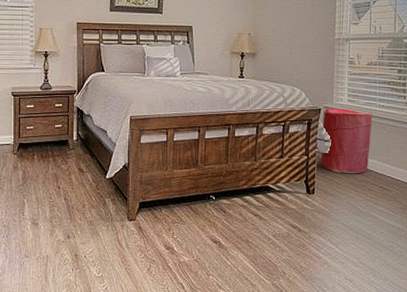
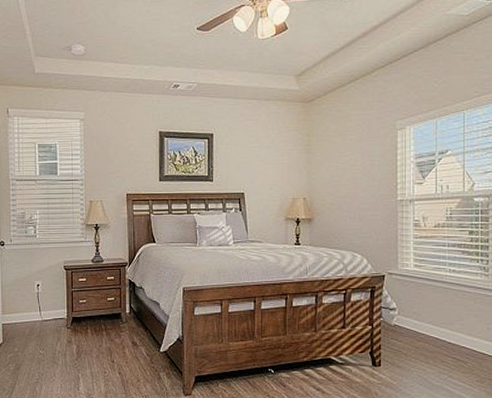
laundry hamper: present [321,108,373,174] -> none [387,274,442,345]

